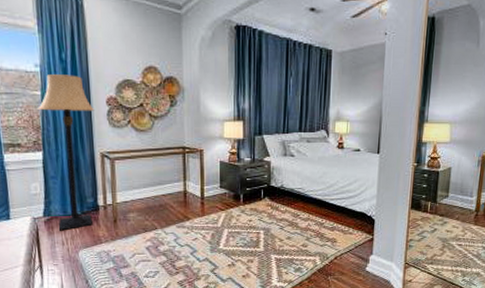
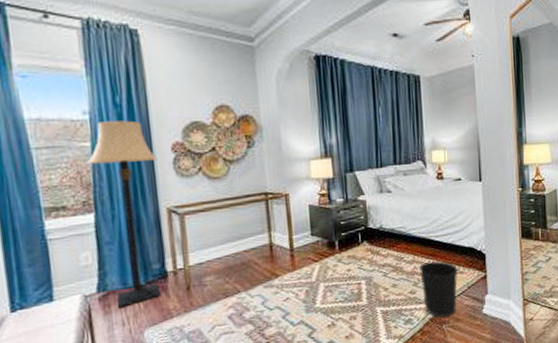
wastebasket: none [313,221,348,271] -> present [419,261,458,318]

